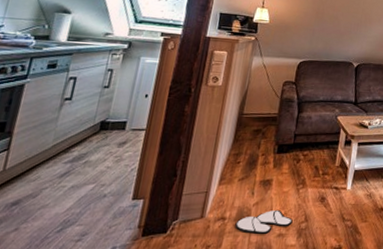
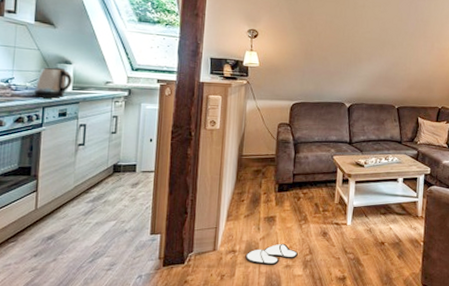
kettle: none [21,15,70,49] -> present [32,67,72,99]

